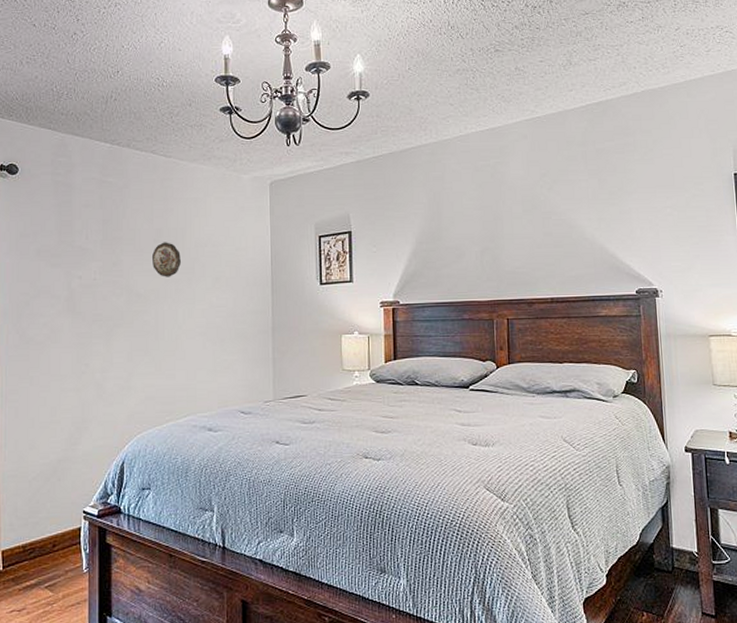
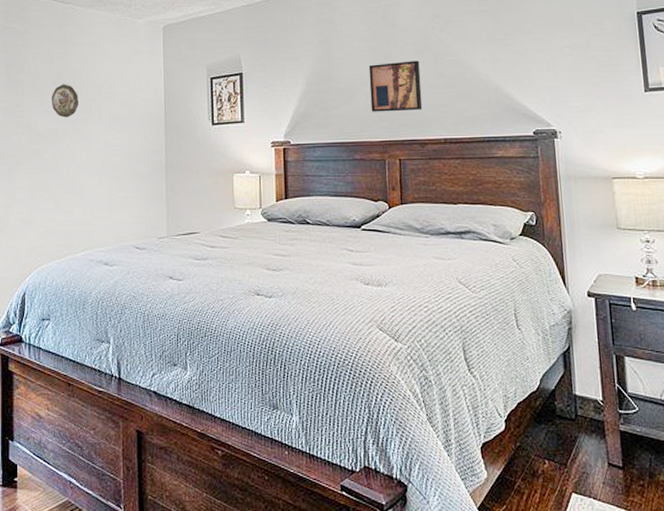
wall art: none [478,219,530,271] -> present [368,60,423,112]

